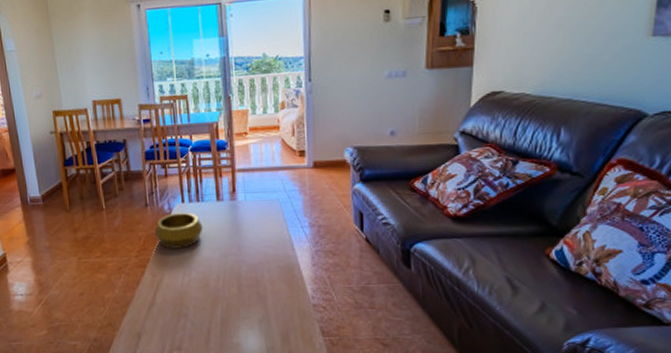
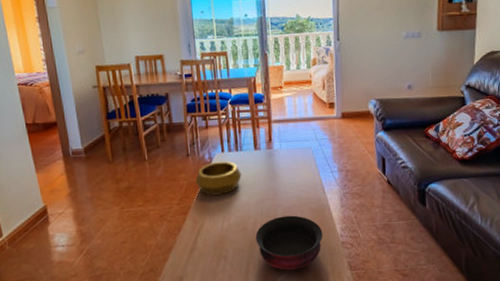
bowl: none [218,273,292,332] -> present [255,215,323,270]

